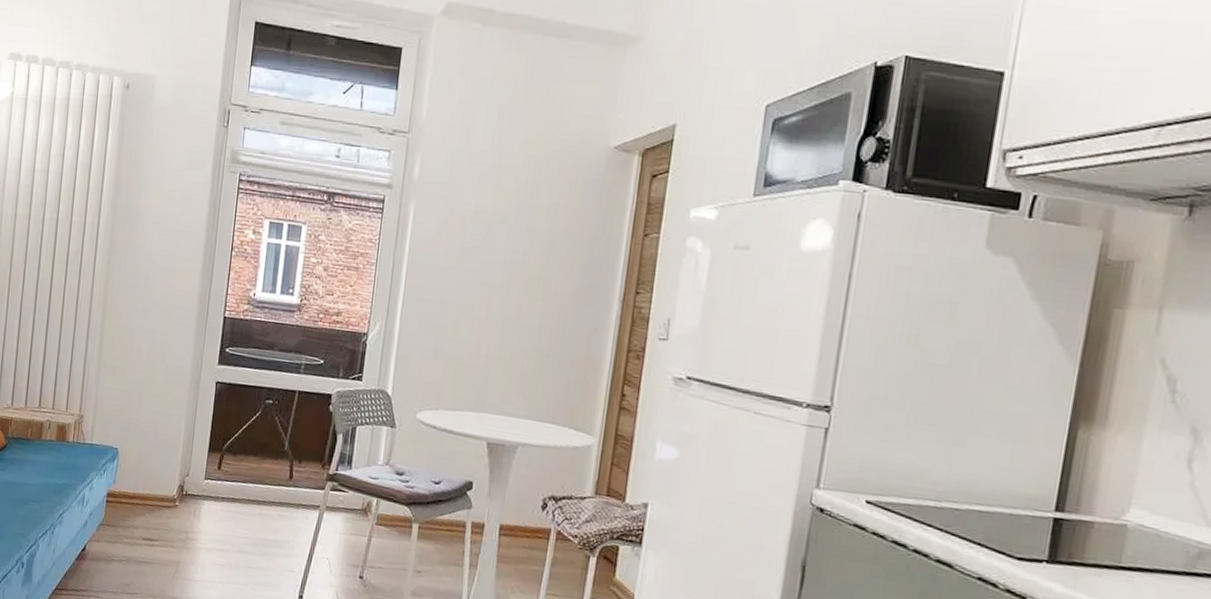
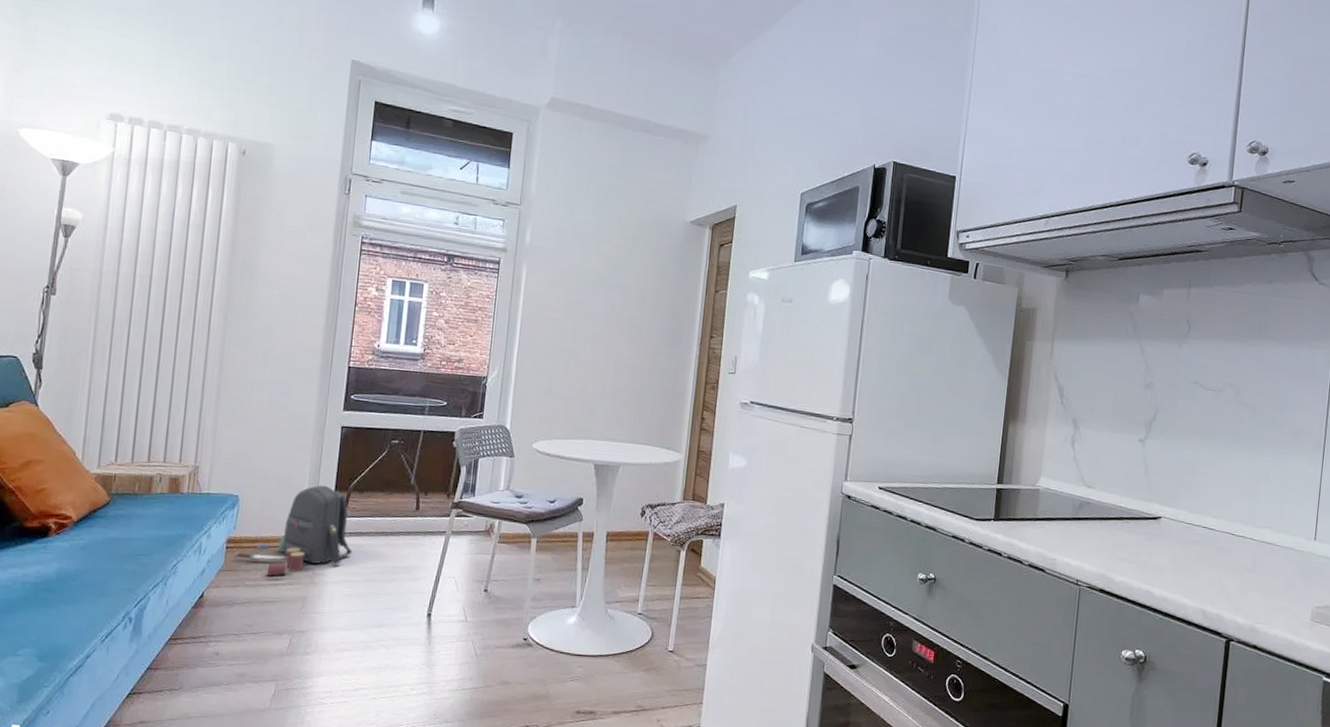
backpack: none [112,443,225,537] -> present [232,485,353,576]

